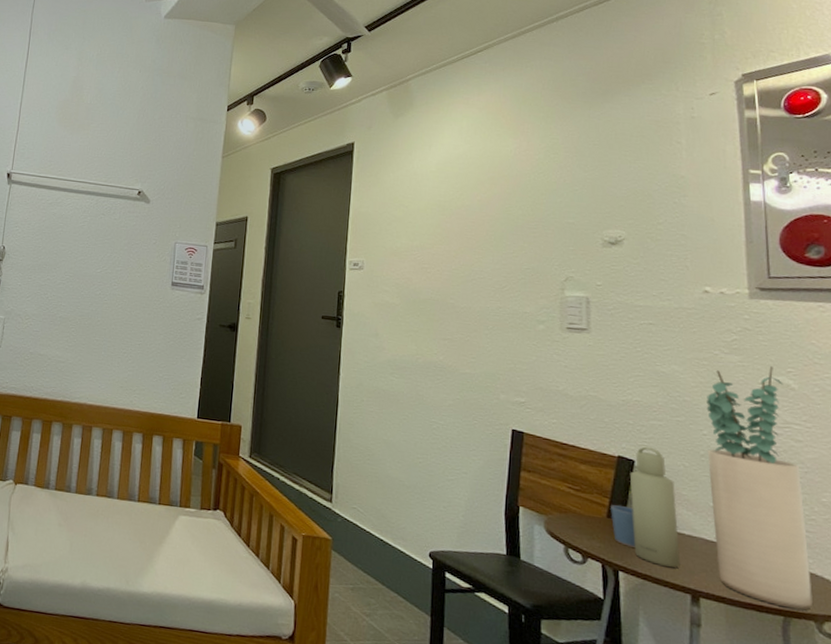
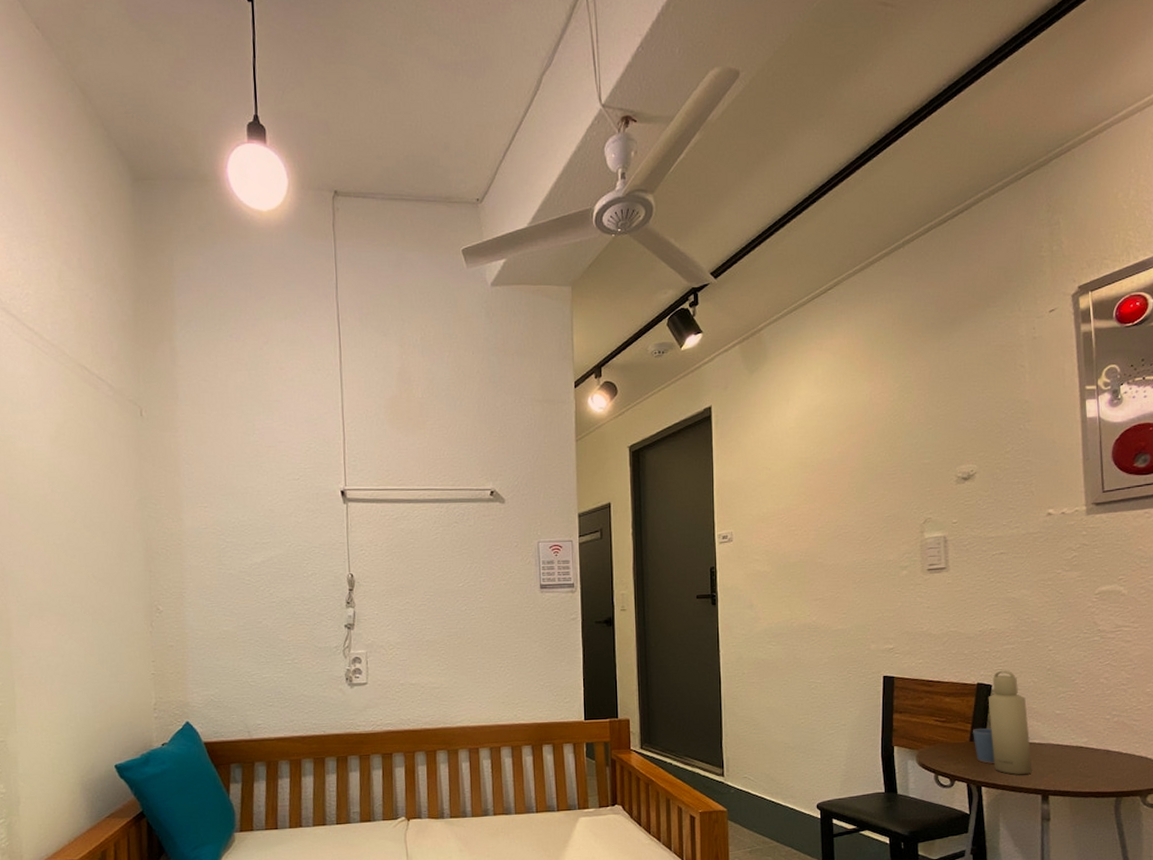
vase: present [706,366,814,611] -> none [1051,576,1139,790]

